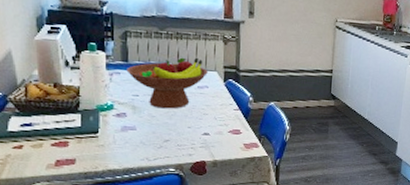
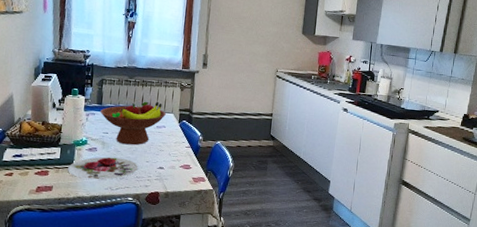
plate: none [93,123,179,150] -> present [68,156,139,180]

